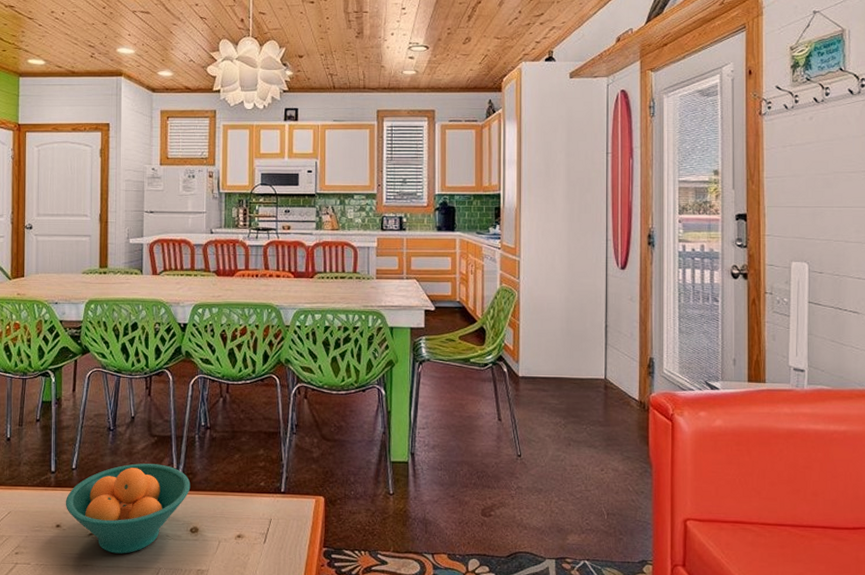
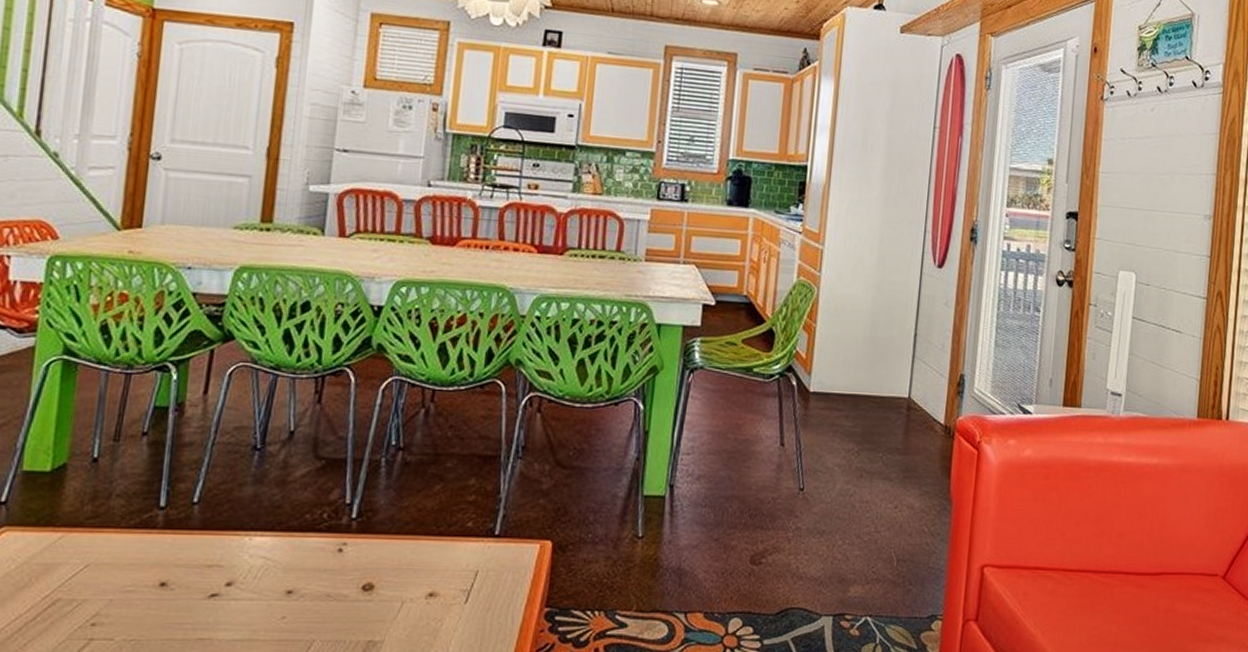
fruit bowl: present [65,463,191,554] -> none [177,496,369,622]

